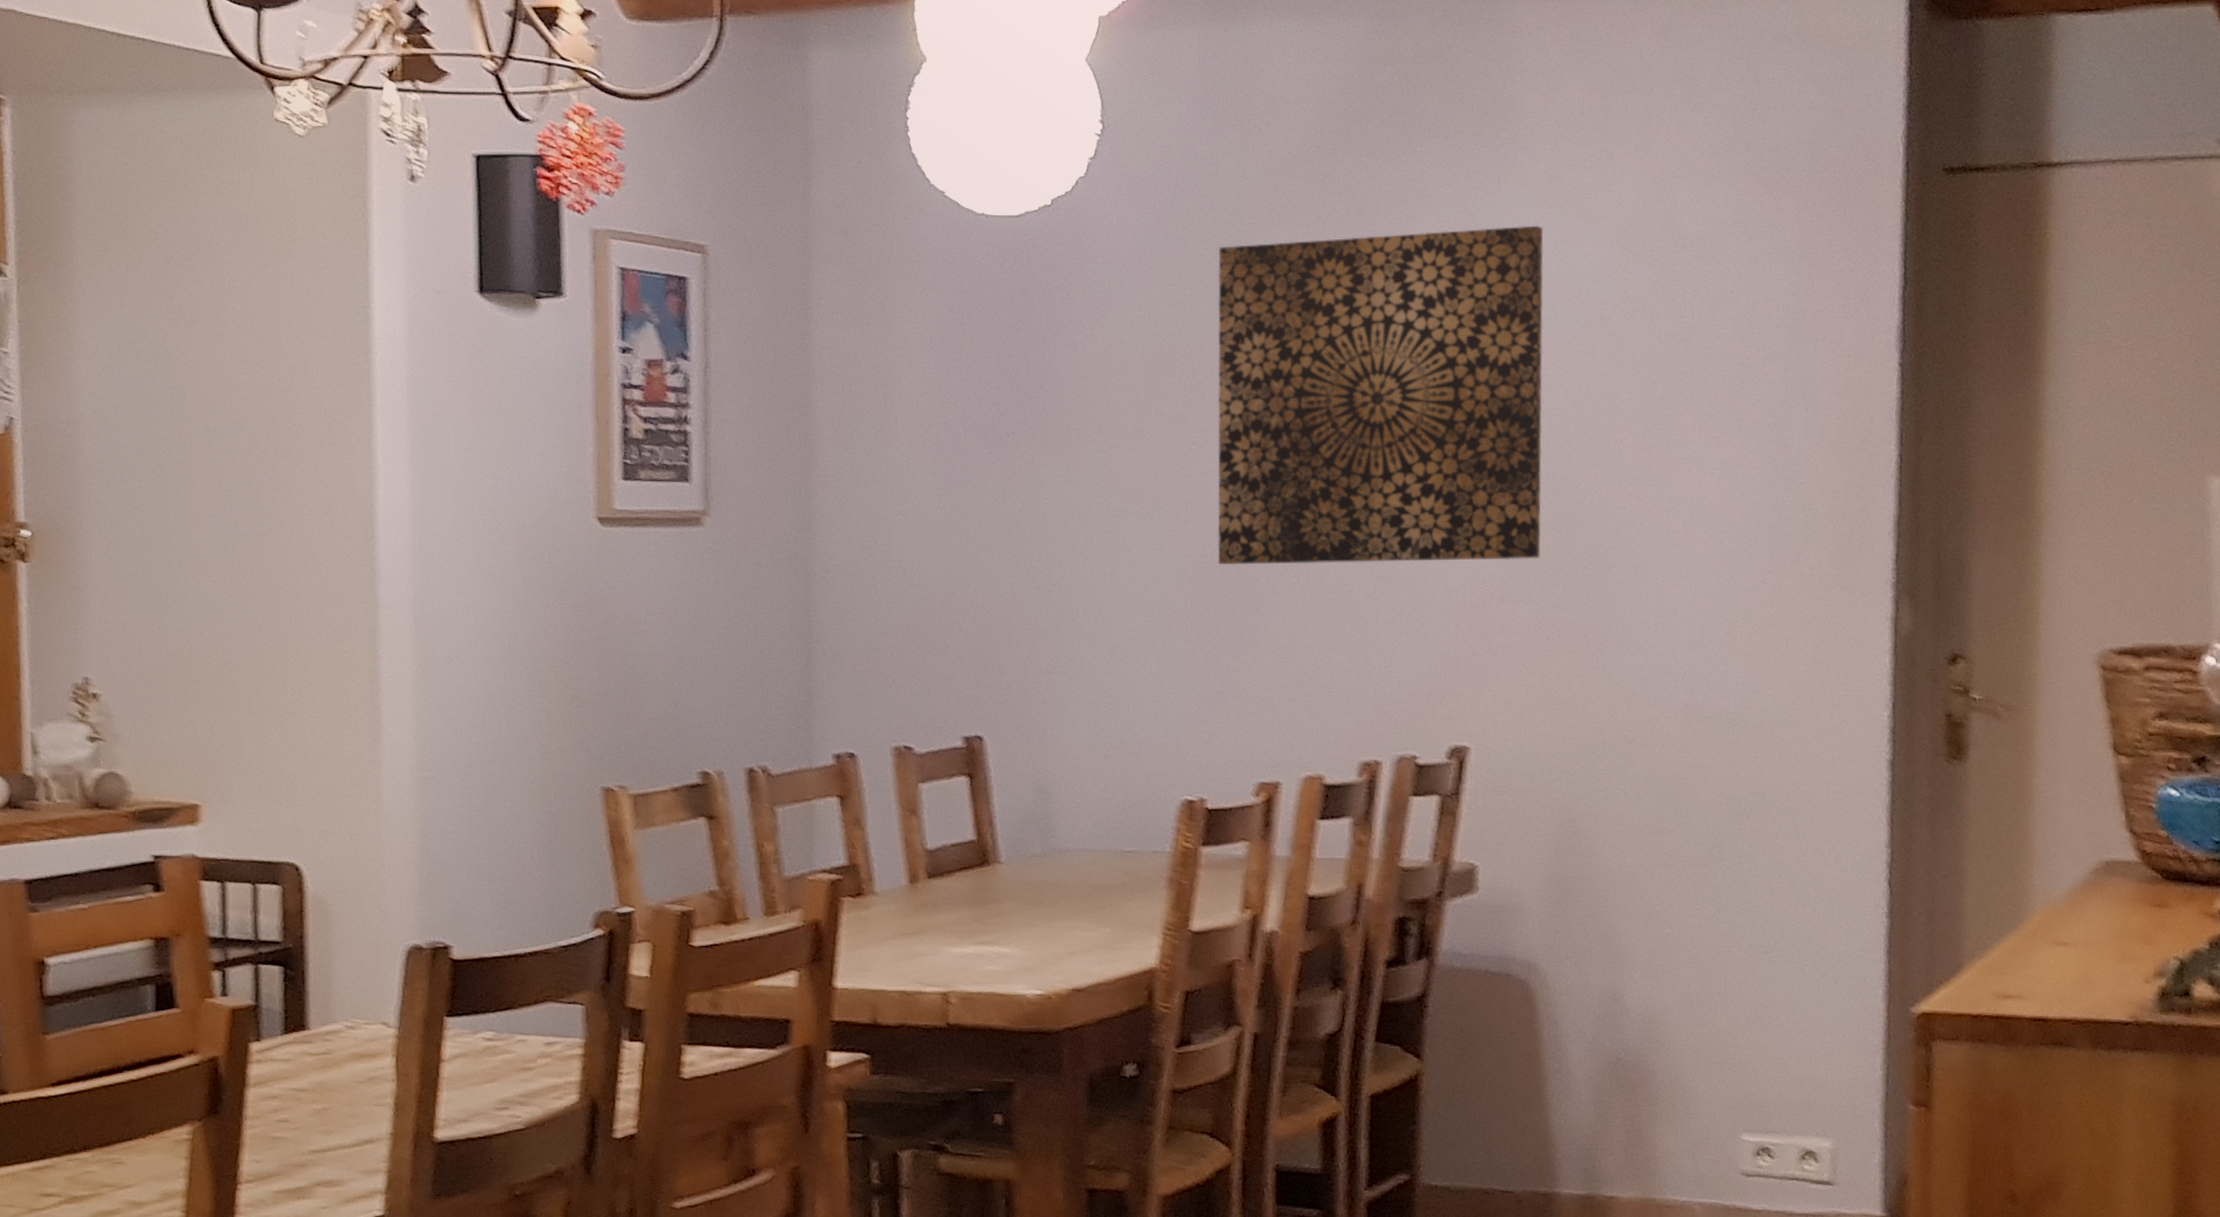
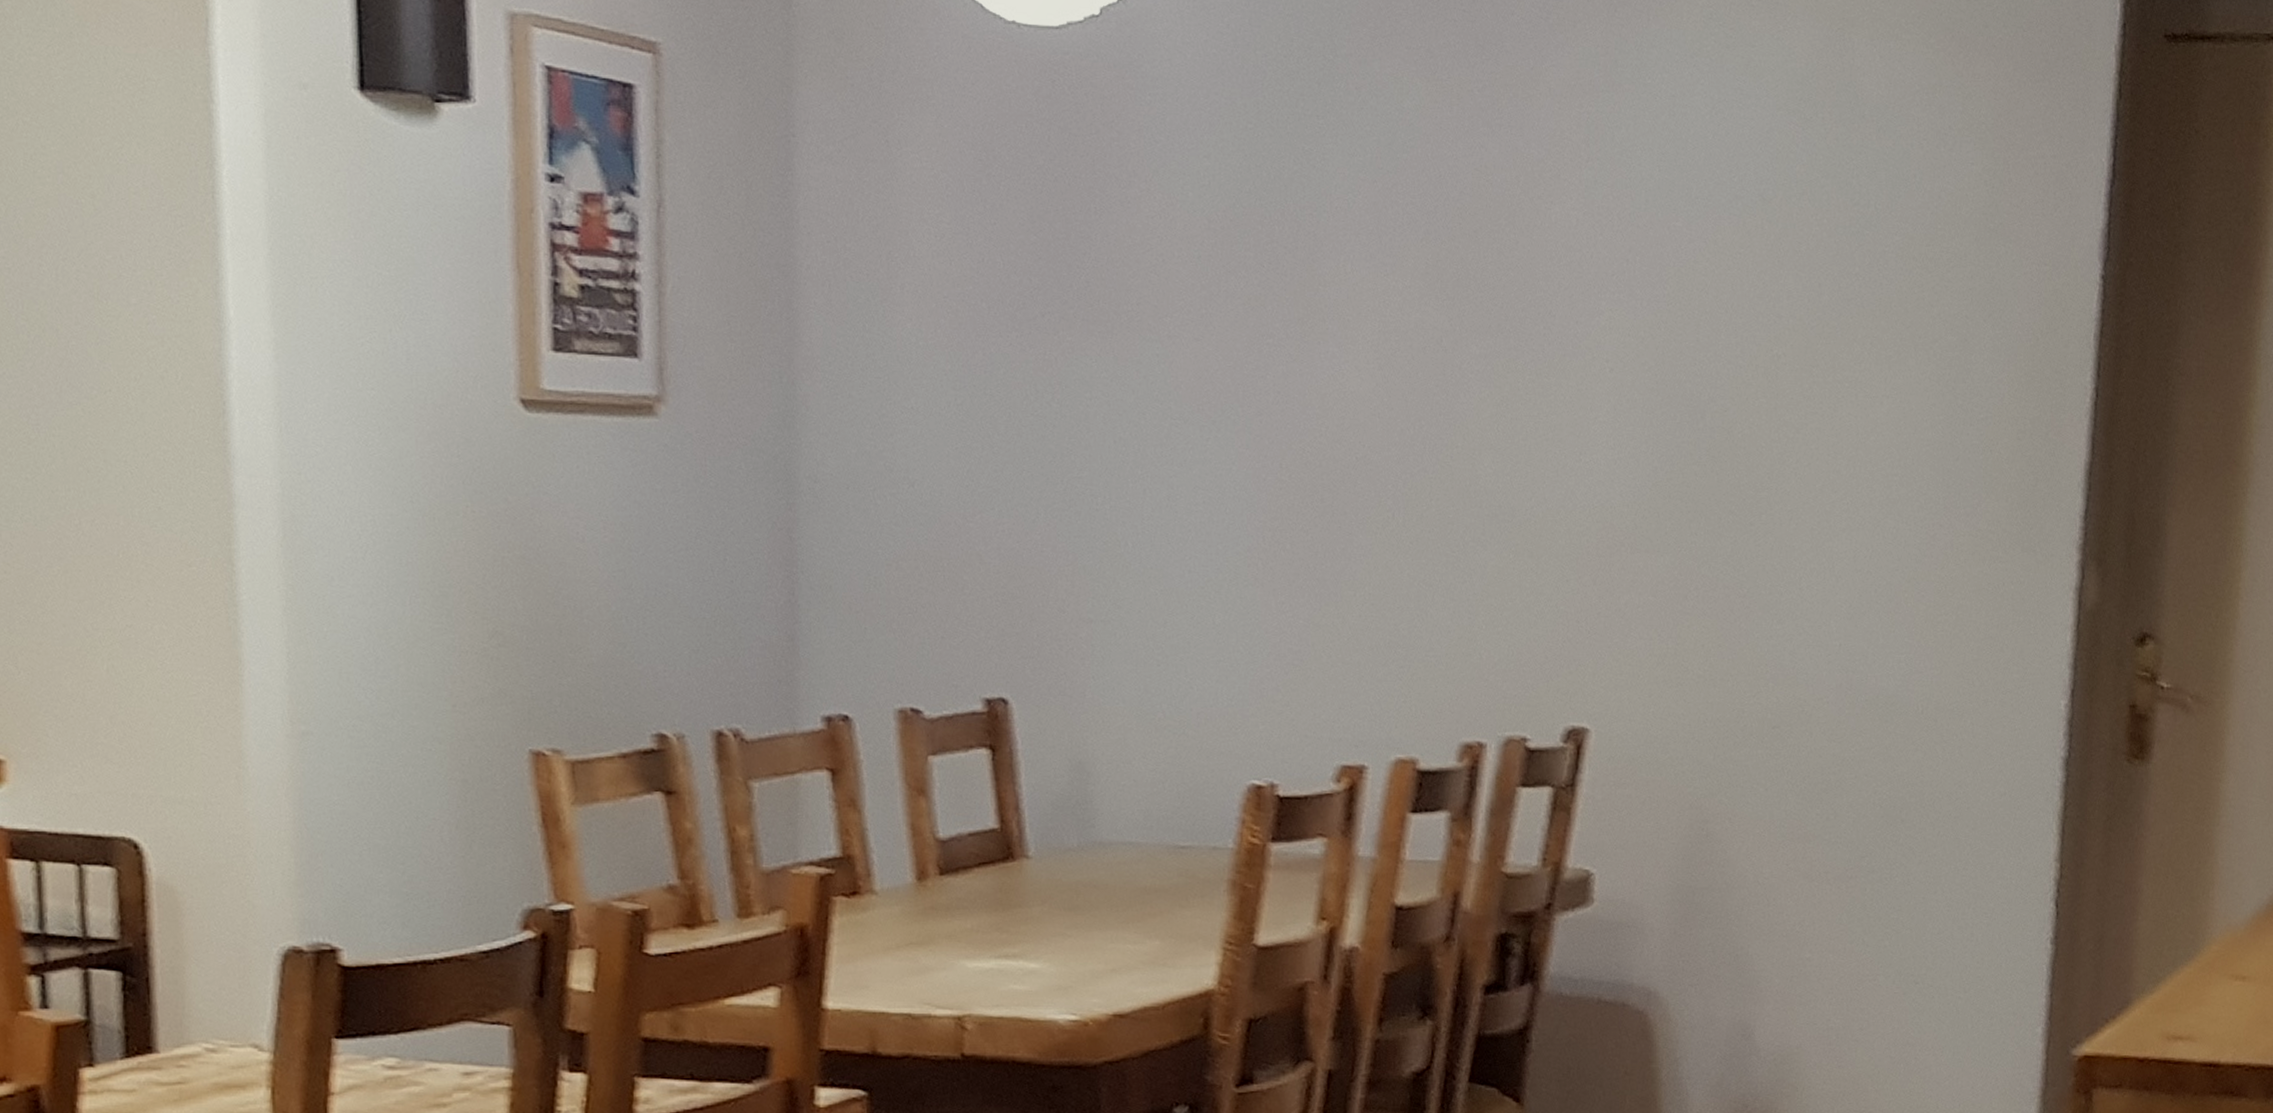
wall art: present [1217,225,1544,564] -> none [1297,77,1698,500]

